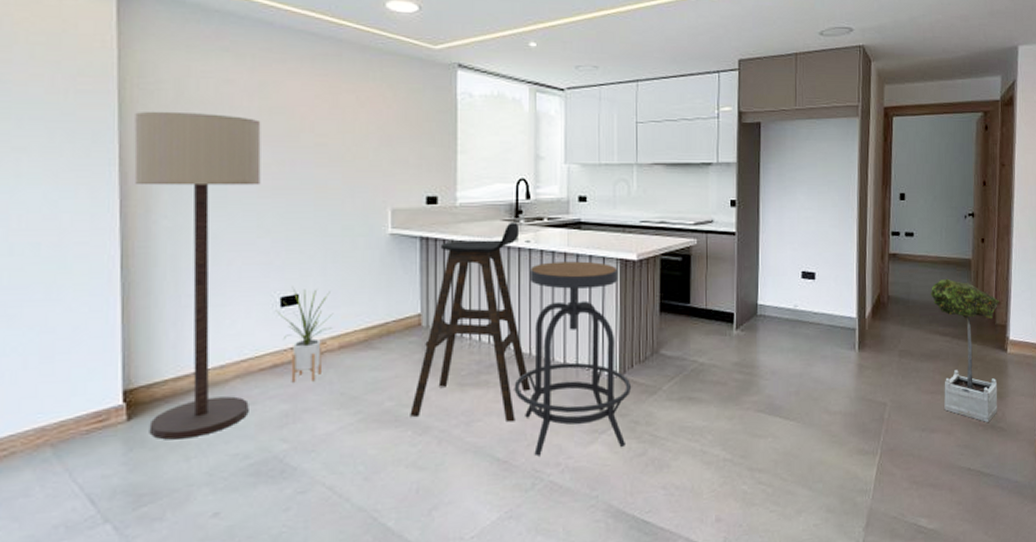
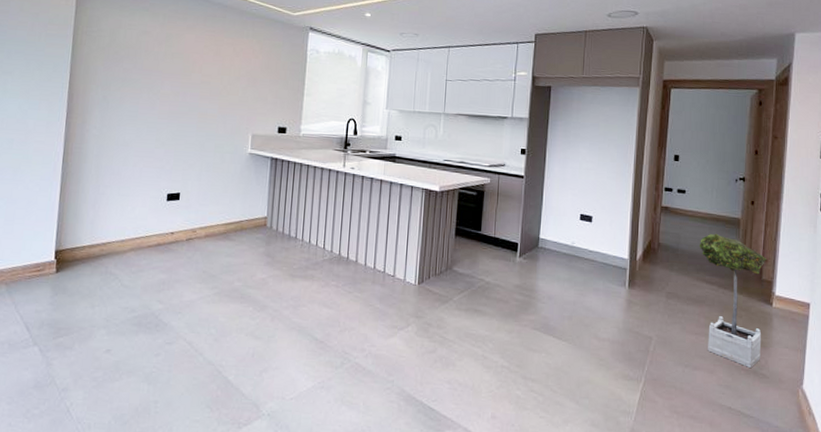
floor lamp: present [134,111,261,440] -> none [69,51,166,292]
house plant: present [275,286,334,383] -> none [163,186,204,260]
bar stool: present [410,222,531,423] -> none [252,152,347,311]
bar stool: present [514,261,632,457] -> none [333,186,428,344]

